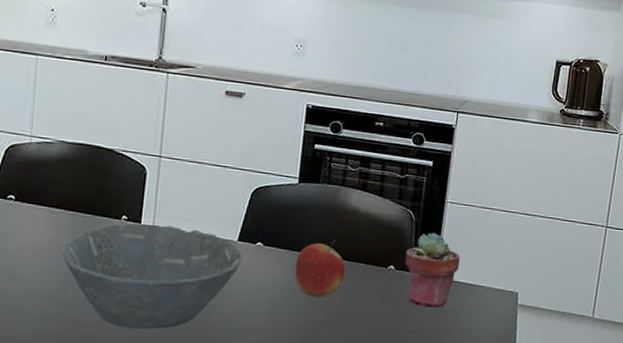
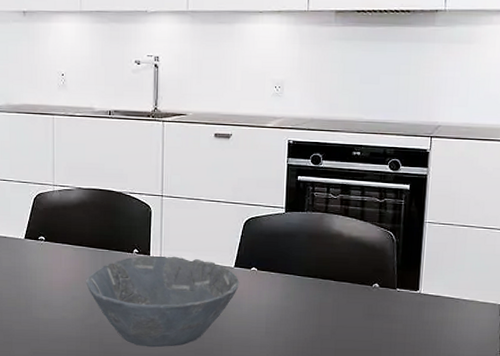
apple: present [295,240,346,297] -> none [287,262,333,314]
potted succulent: present [405,233,460,308] -> none [389,252,442,321]

